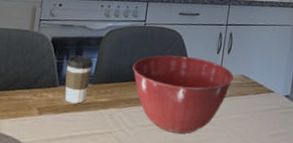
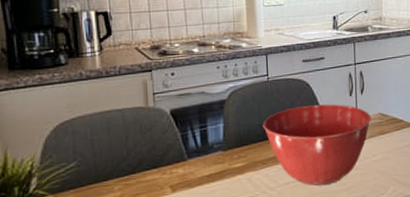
coffee cup: present [65,55,94,104] -> none [191,123,221,175]

